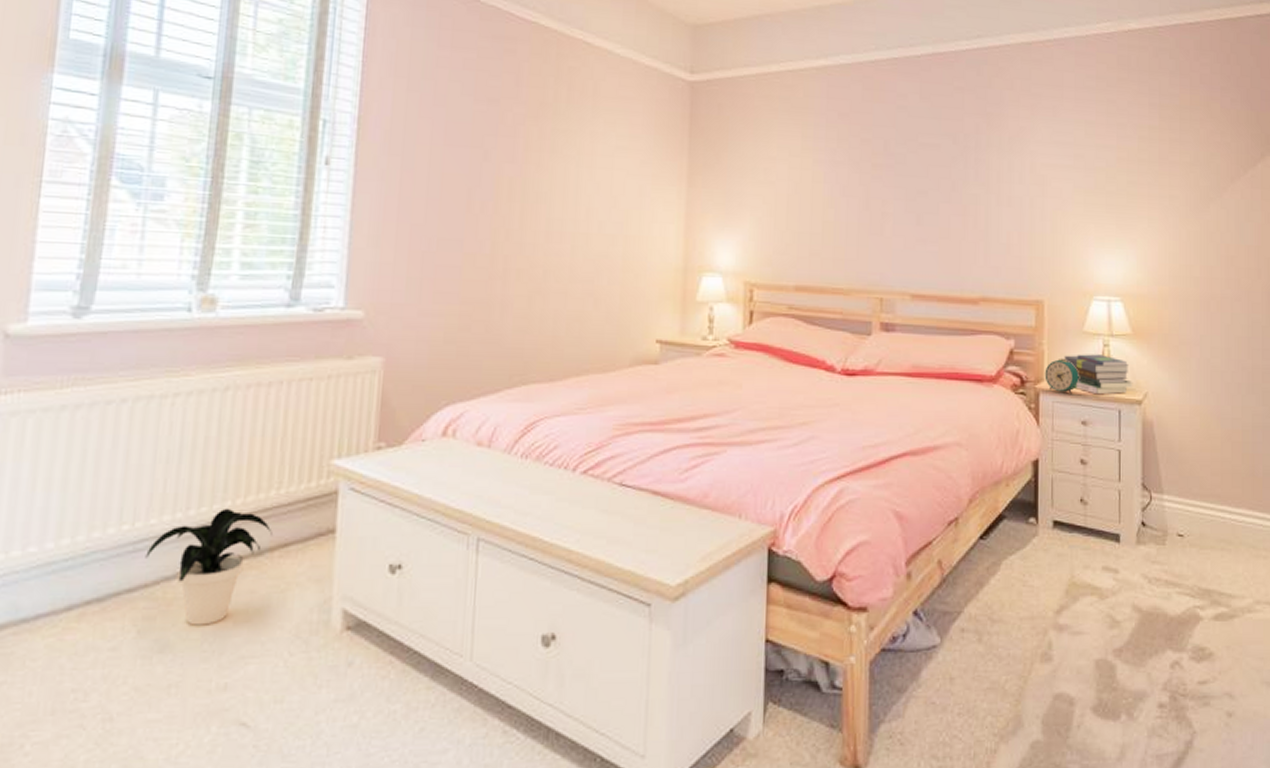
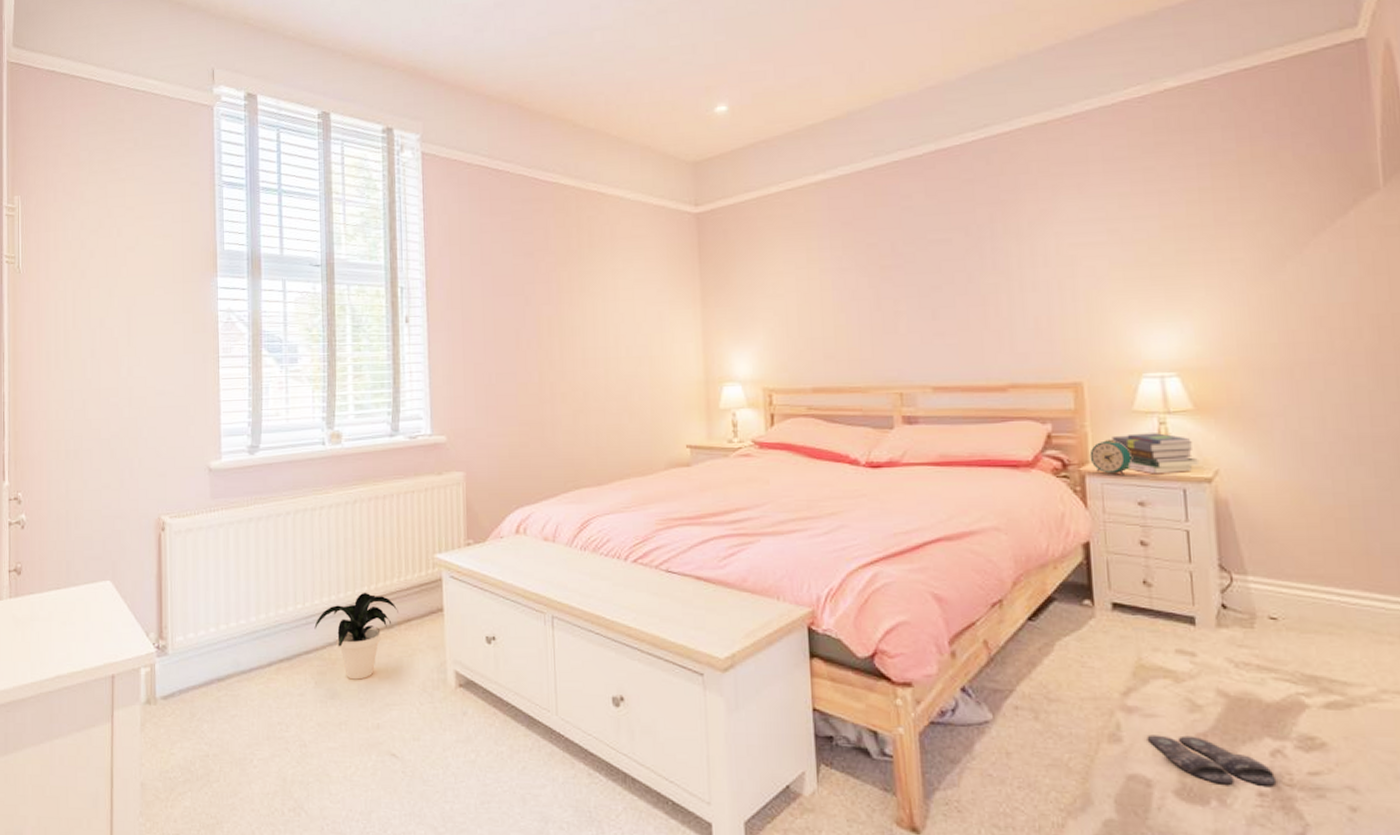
slippers: none [1073,651,1174,698] -> present [1147,735,1277,786]

